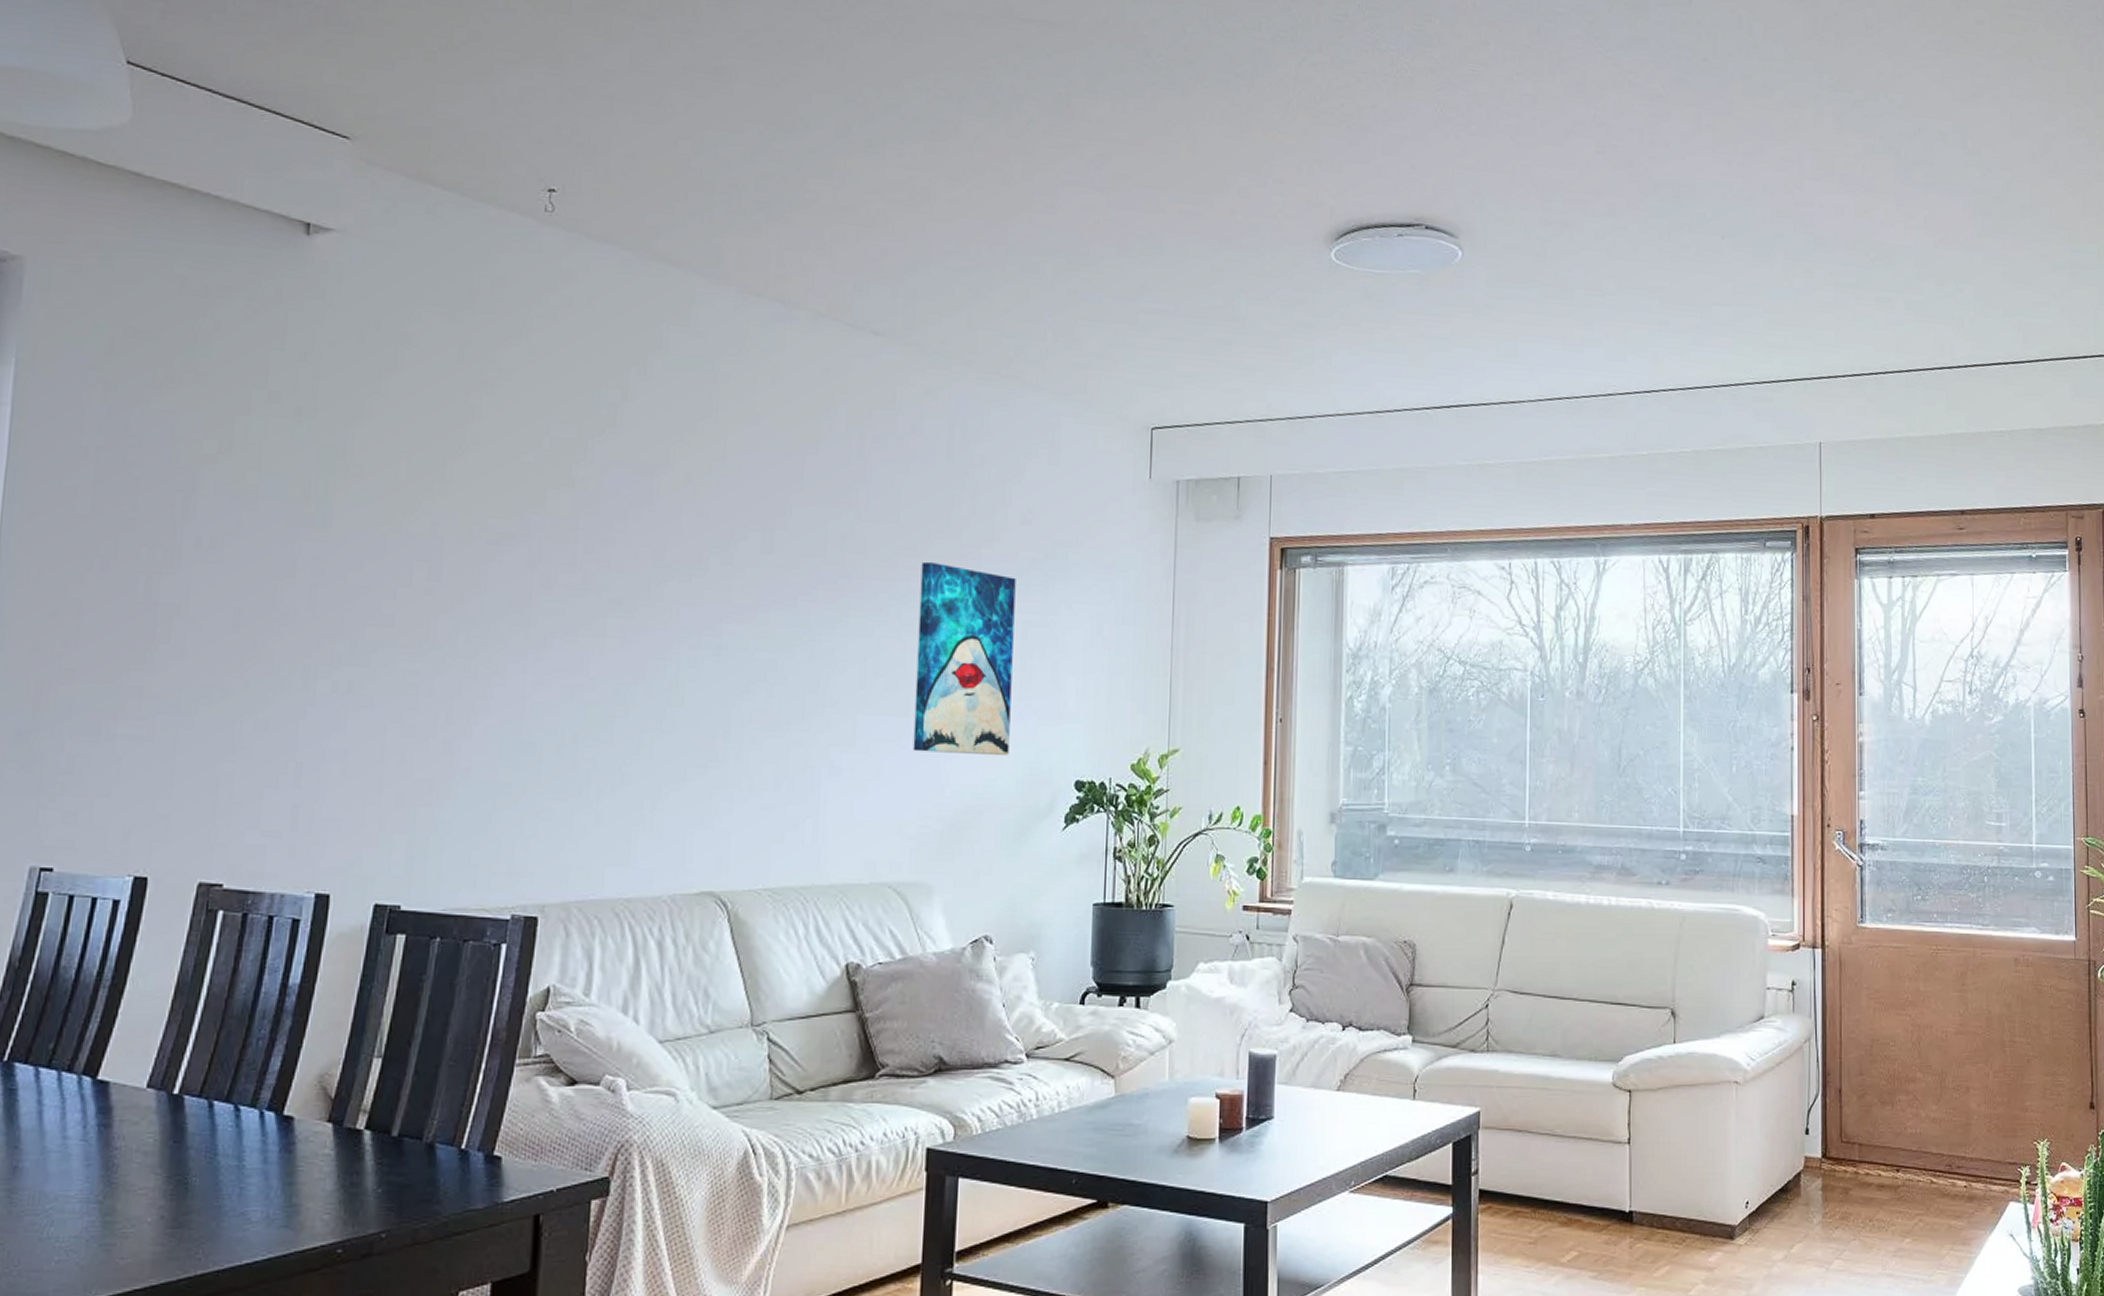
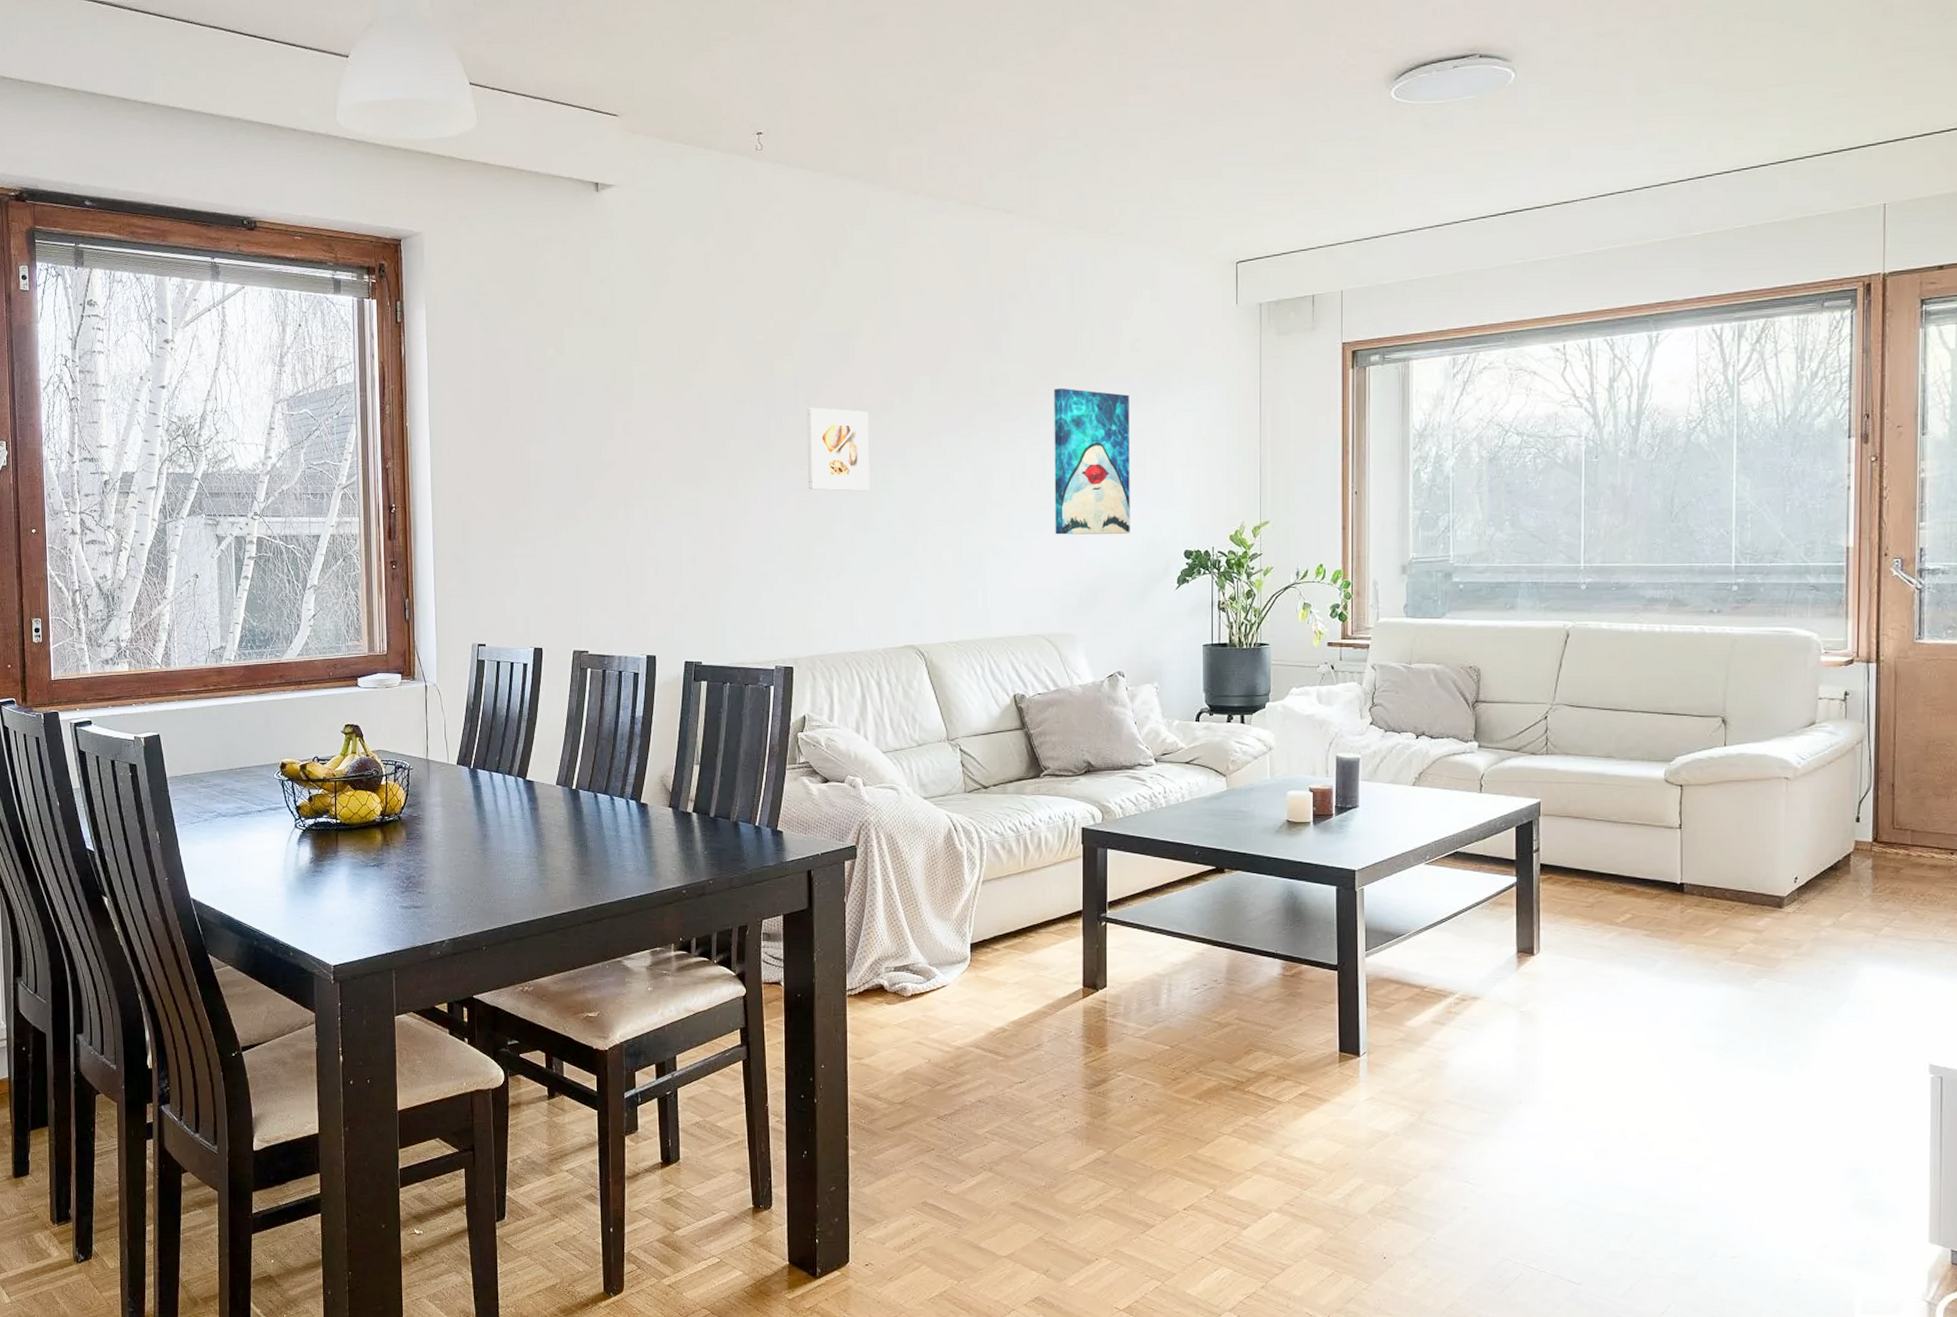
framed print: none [581,558,673,677] -> present [807,407,869,491]

